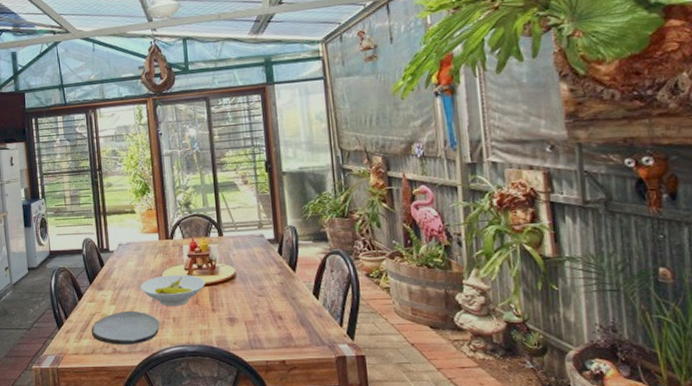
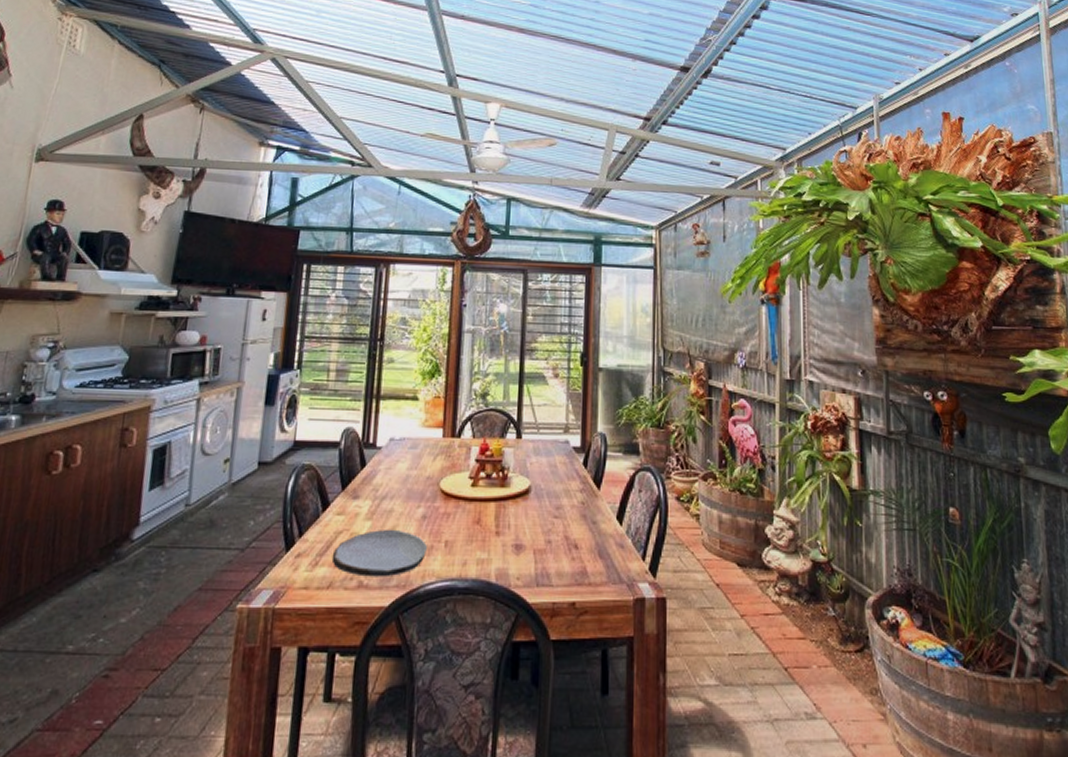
bowl: present [140,275,206,306] -> none [408,484,493,526]

